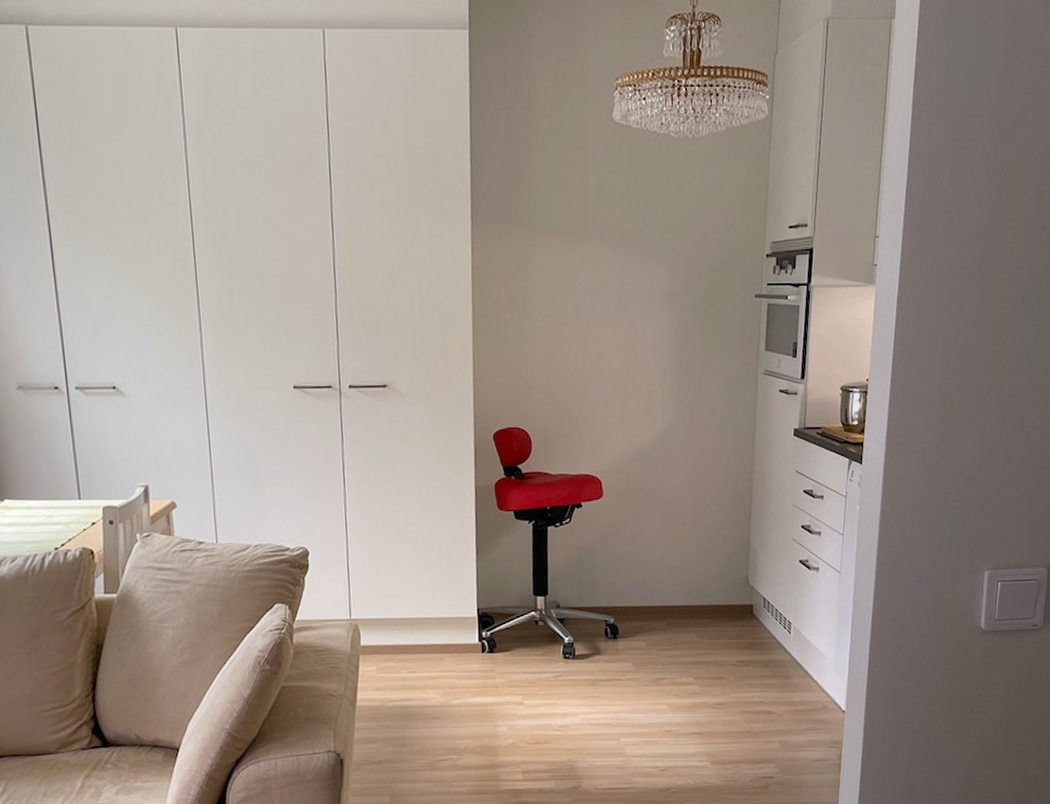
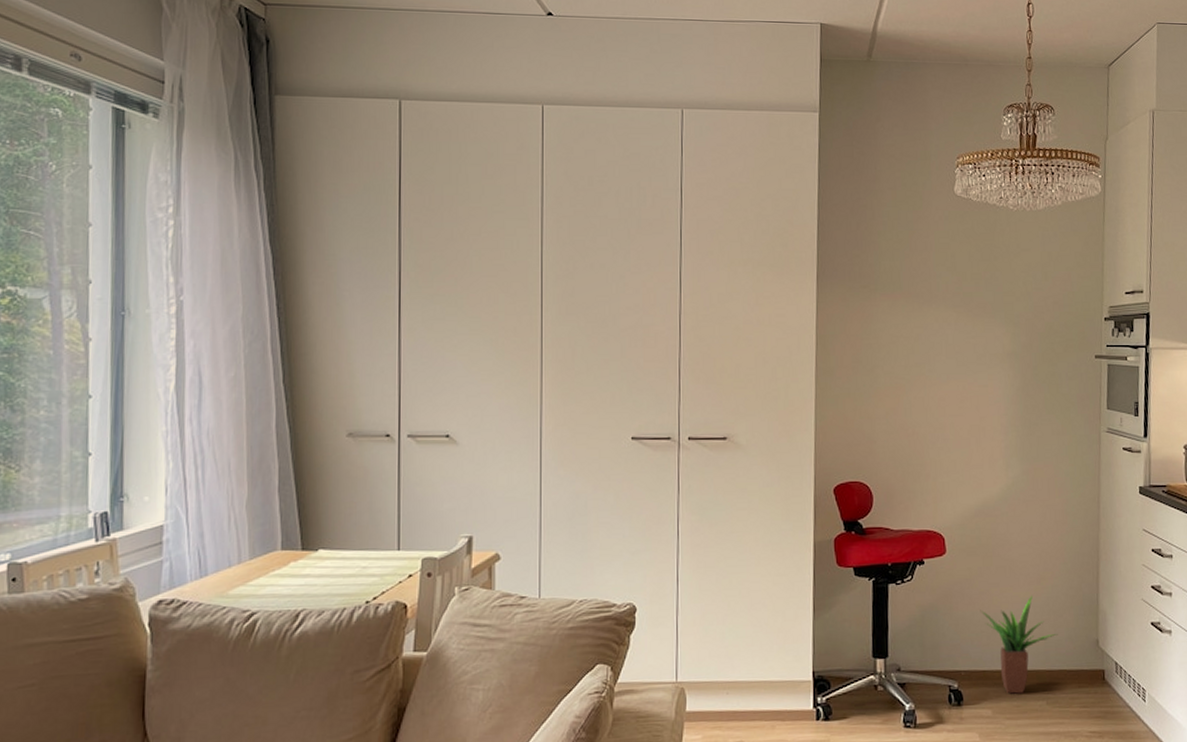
potted plant: none [635,536,710,628] -> present [980,596,1058,694]

